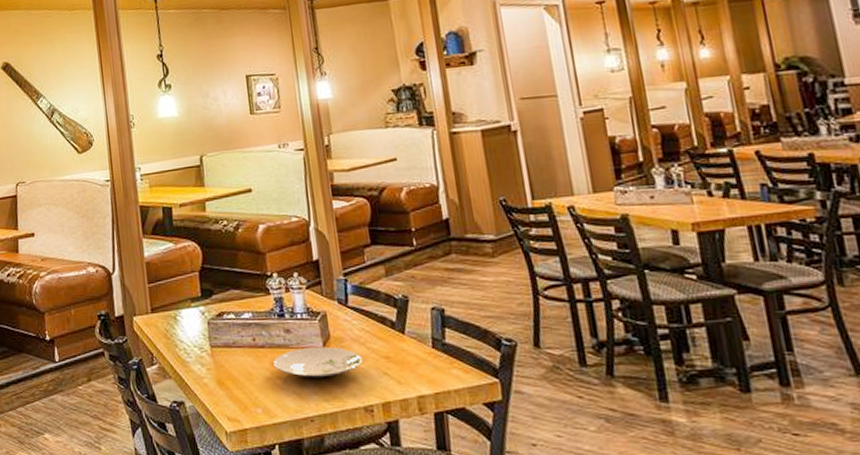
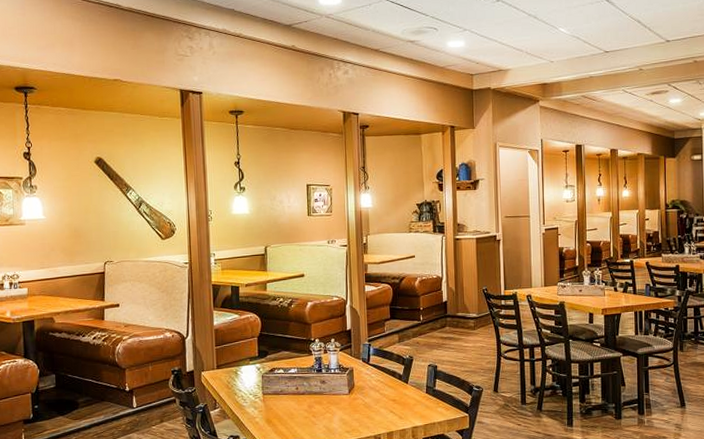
plate: present [272,346,362,379] -> none [310,393,376,416]

